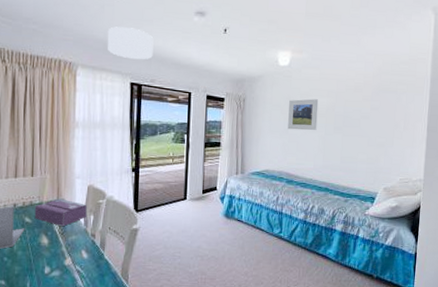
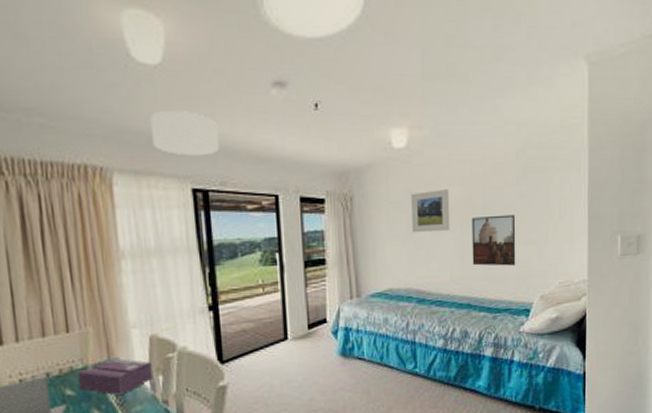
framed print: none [332,122,368,162] -> present [471,214,516,266]

